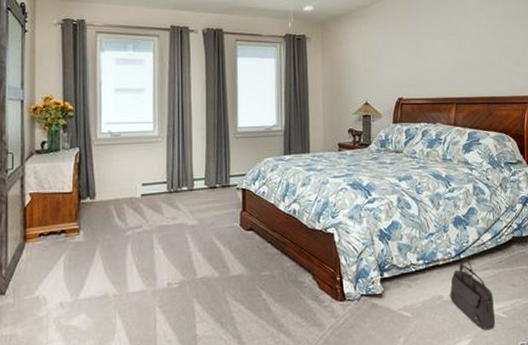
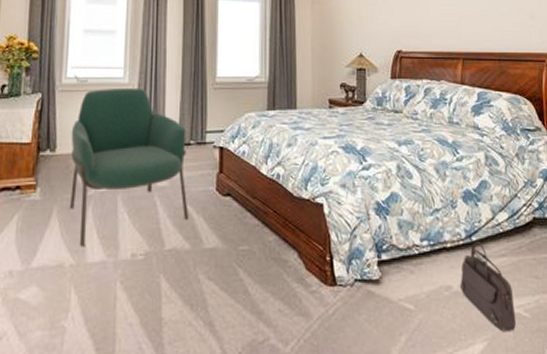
armchair: none [108,139,216,279] -> present [70,87,188,246]

